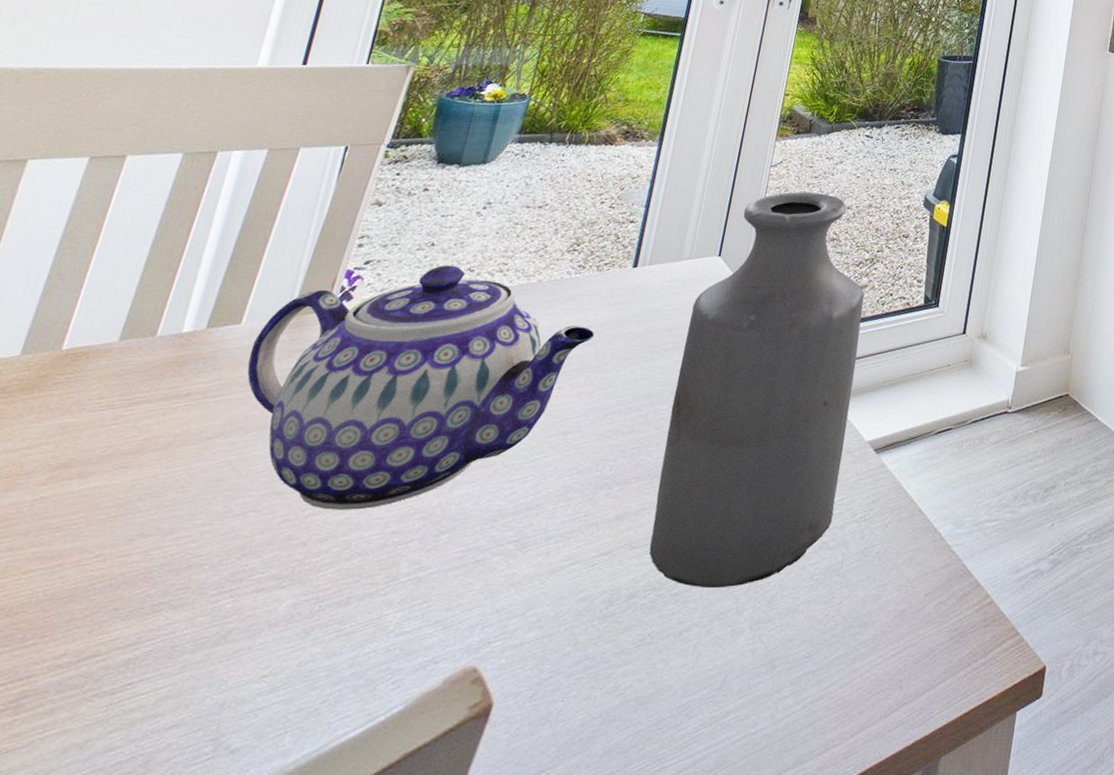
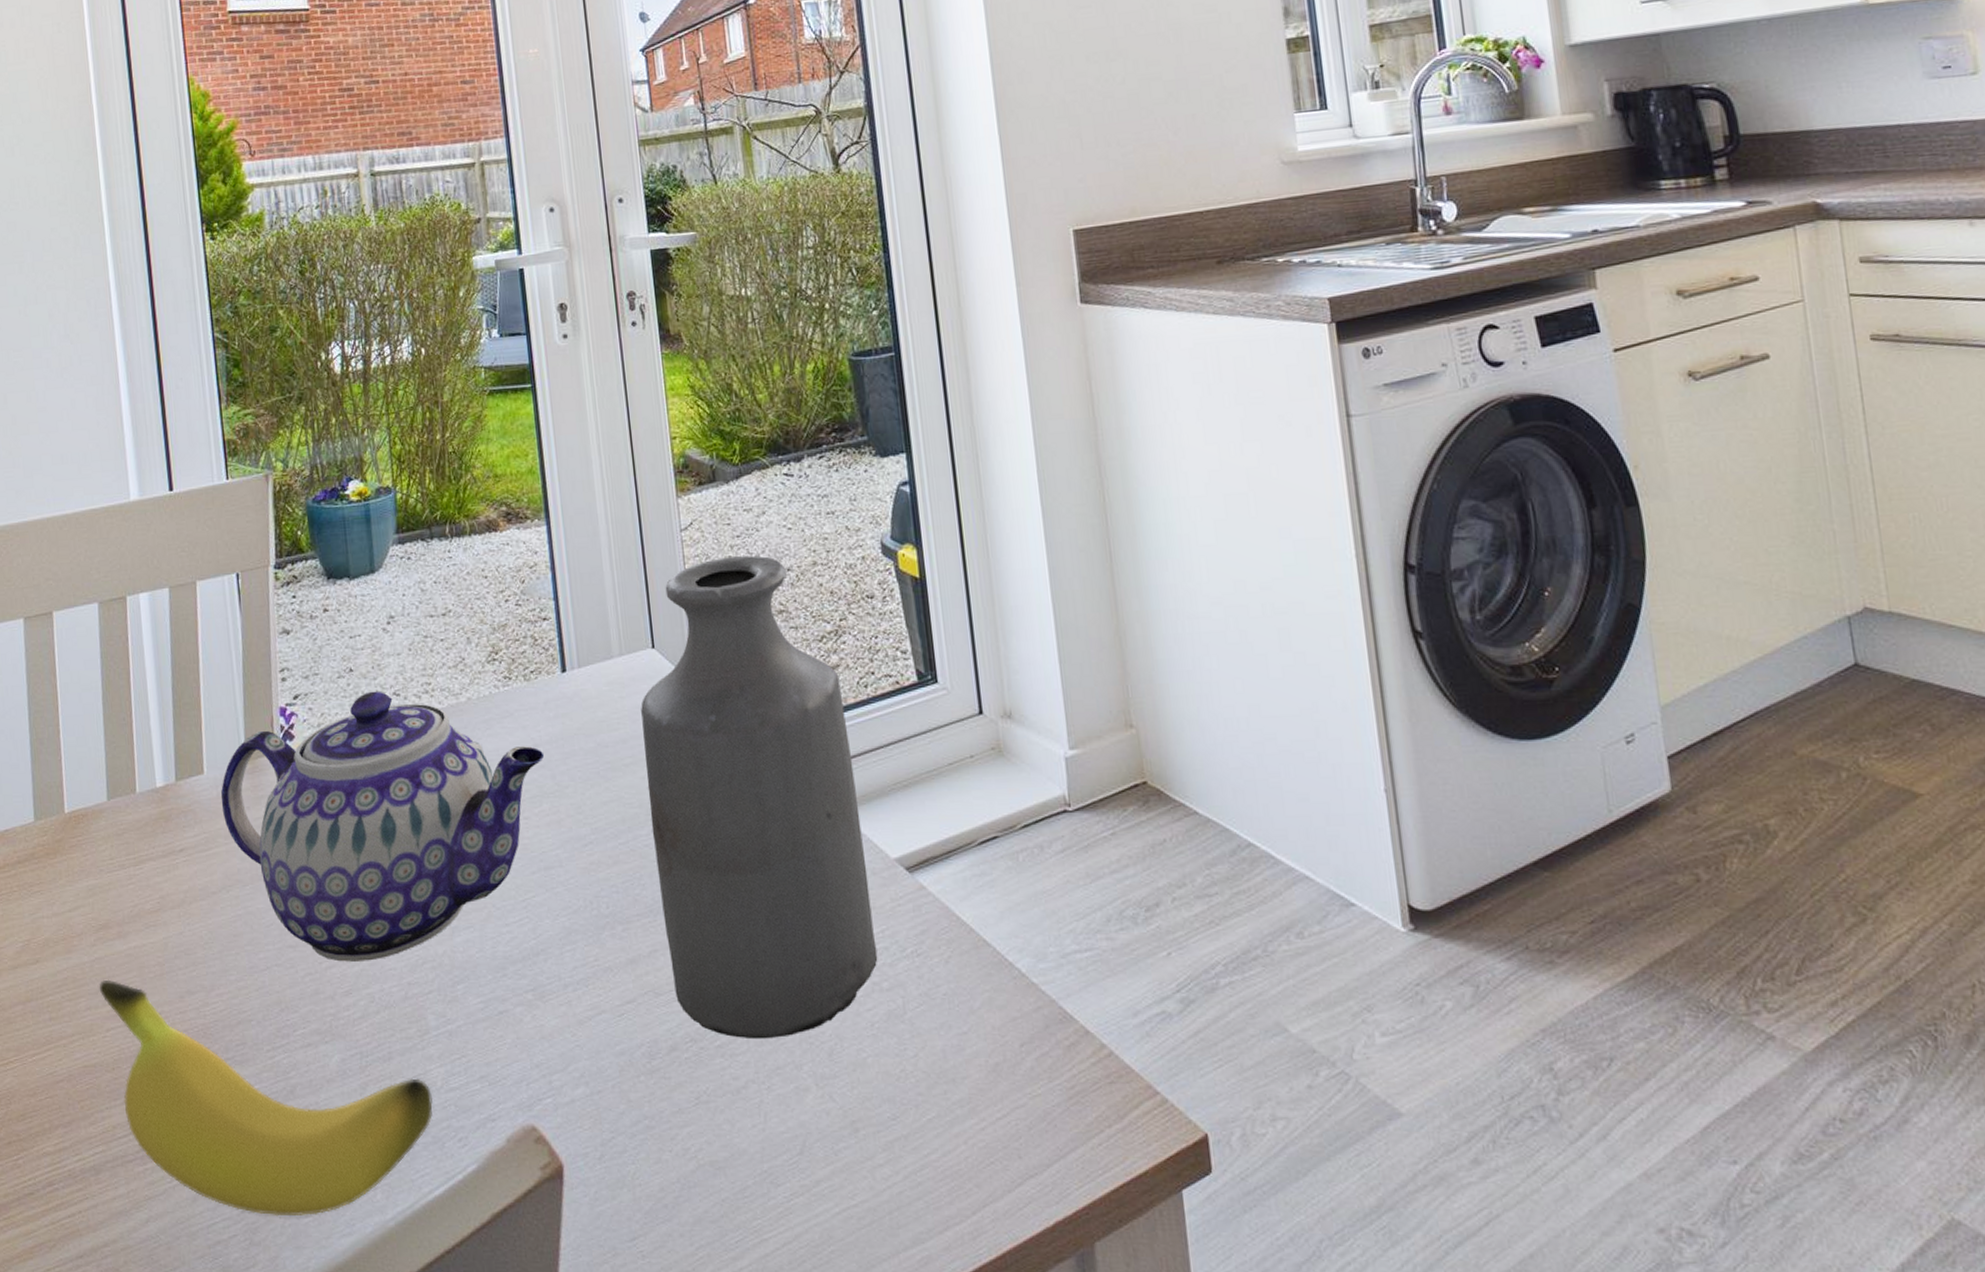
banana: none [11,519,380,765] -> present [99,979,433,1217]

